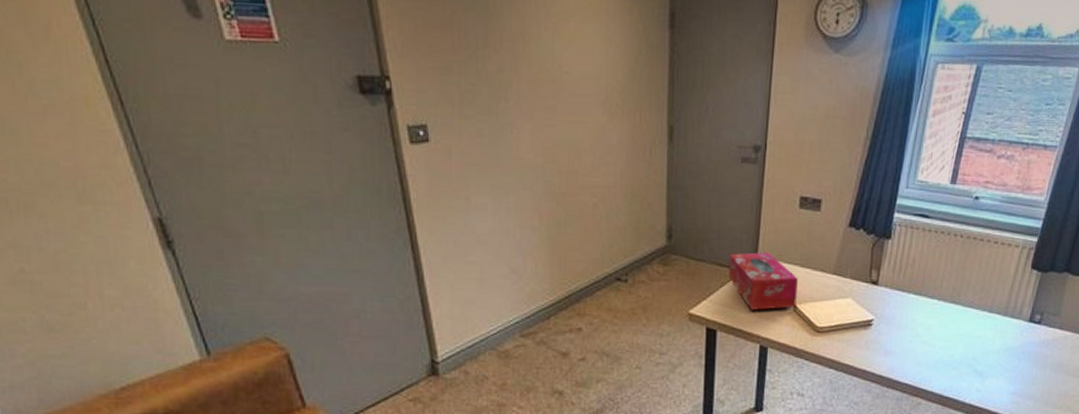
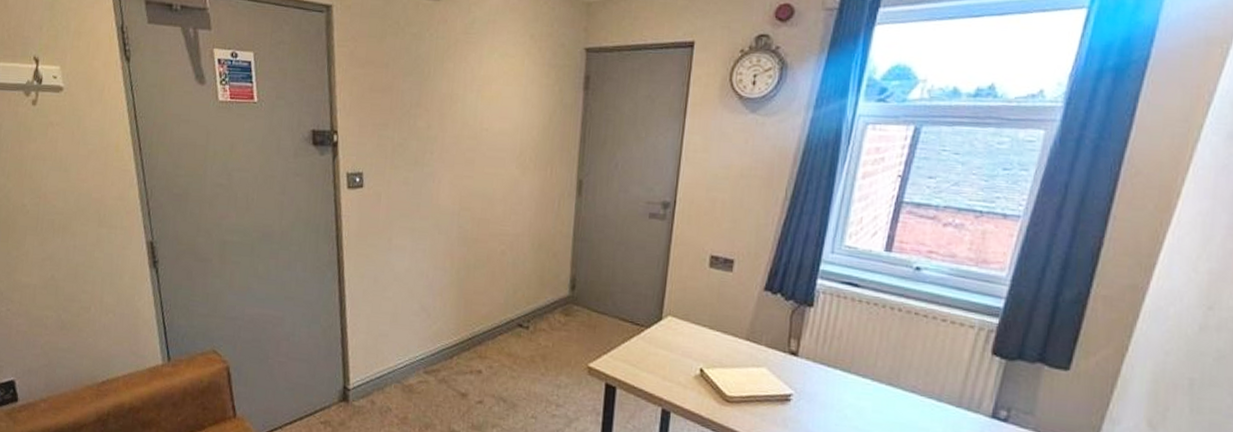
tissue box: present [728,252,798,310] -> none [631,309,706,372]

